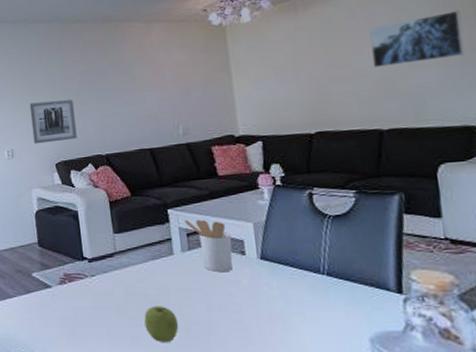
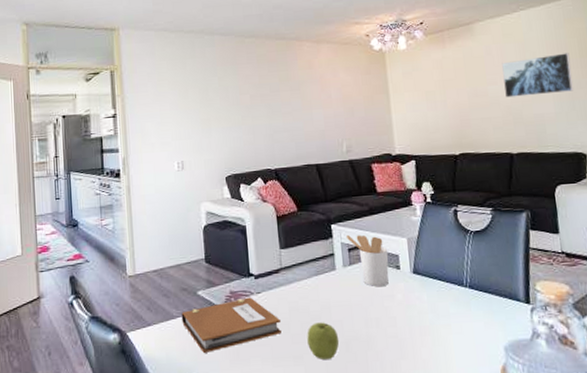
notebook: none [17,279,117,330] -> present [181,297,281,353]
wall art: present [29,99,77,144] -> none [202,112,248,157]

